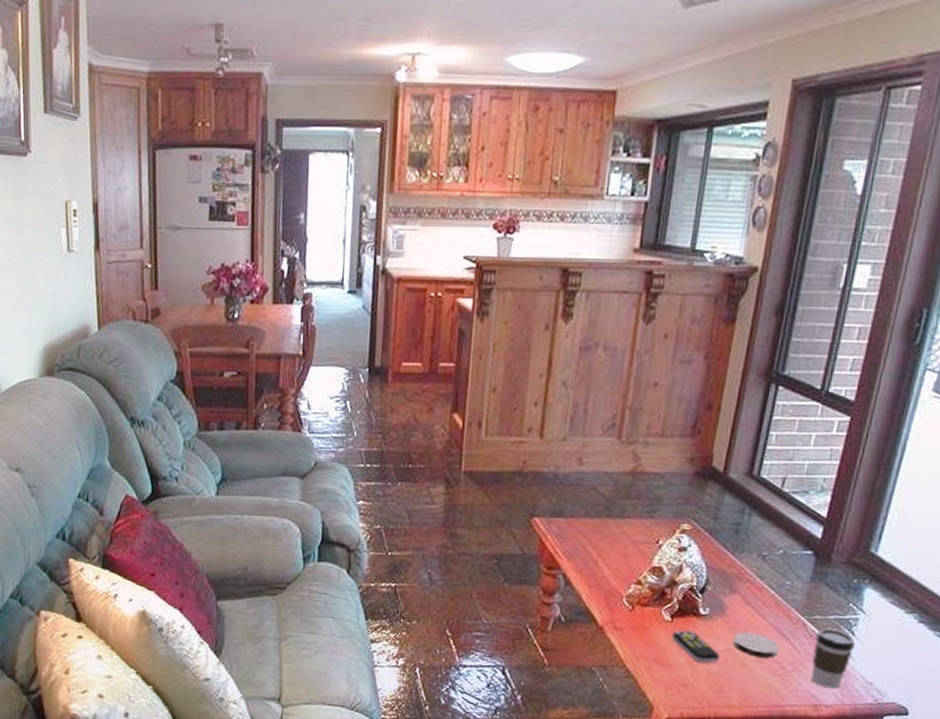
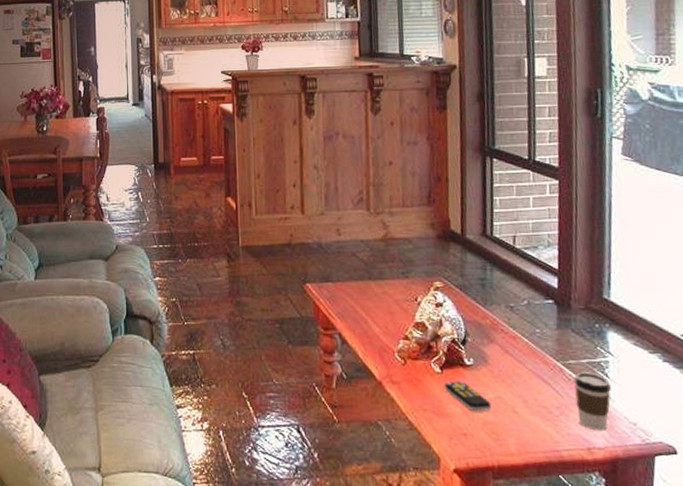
coaster: present [732,632,780,658] -> none [500,380,544,404]

